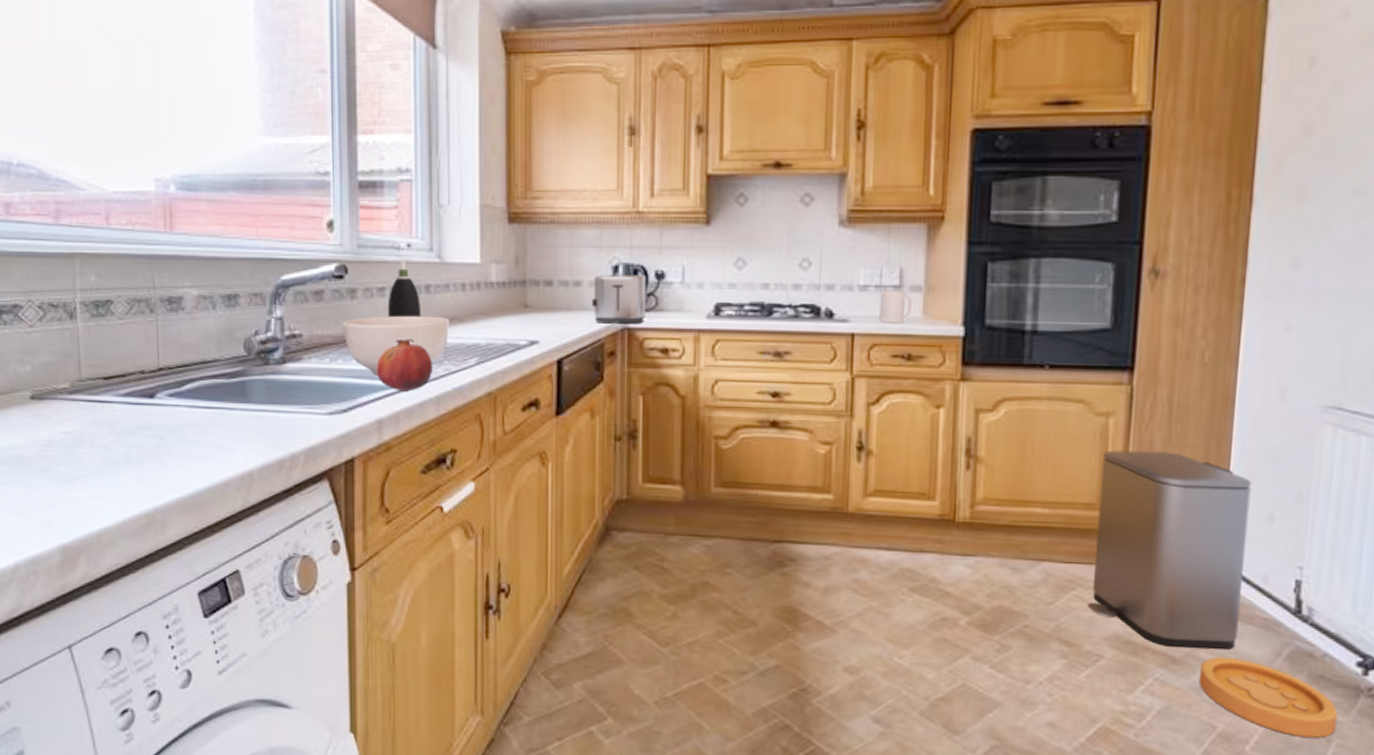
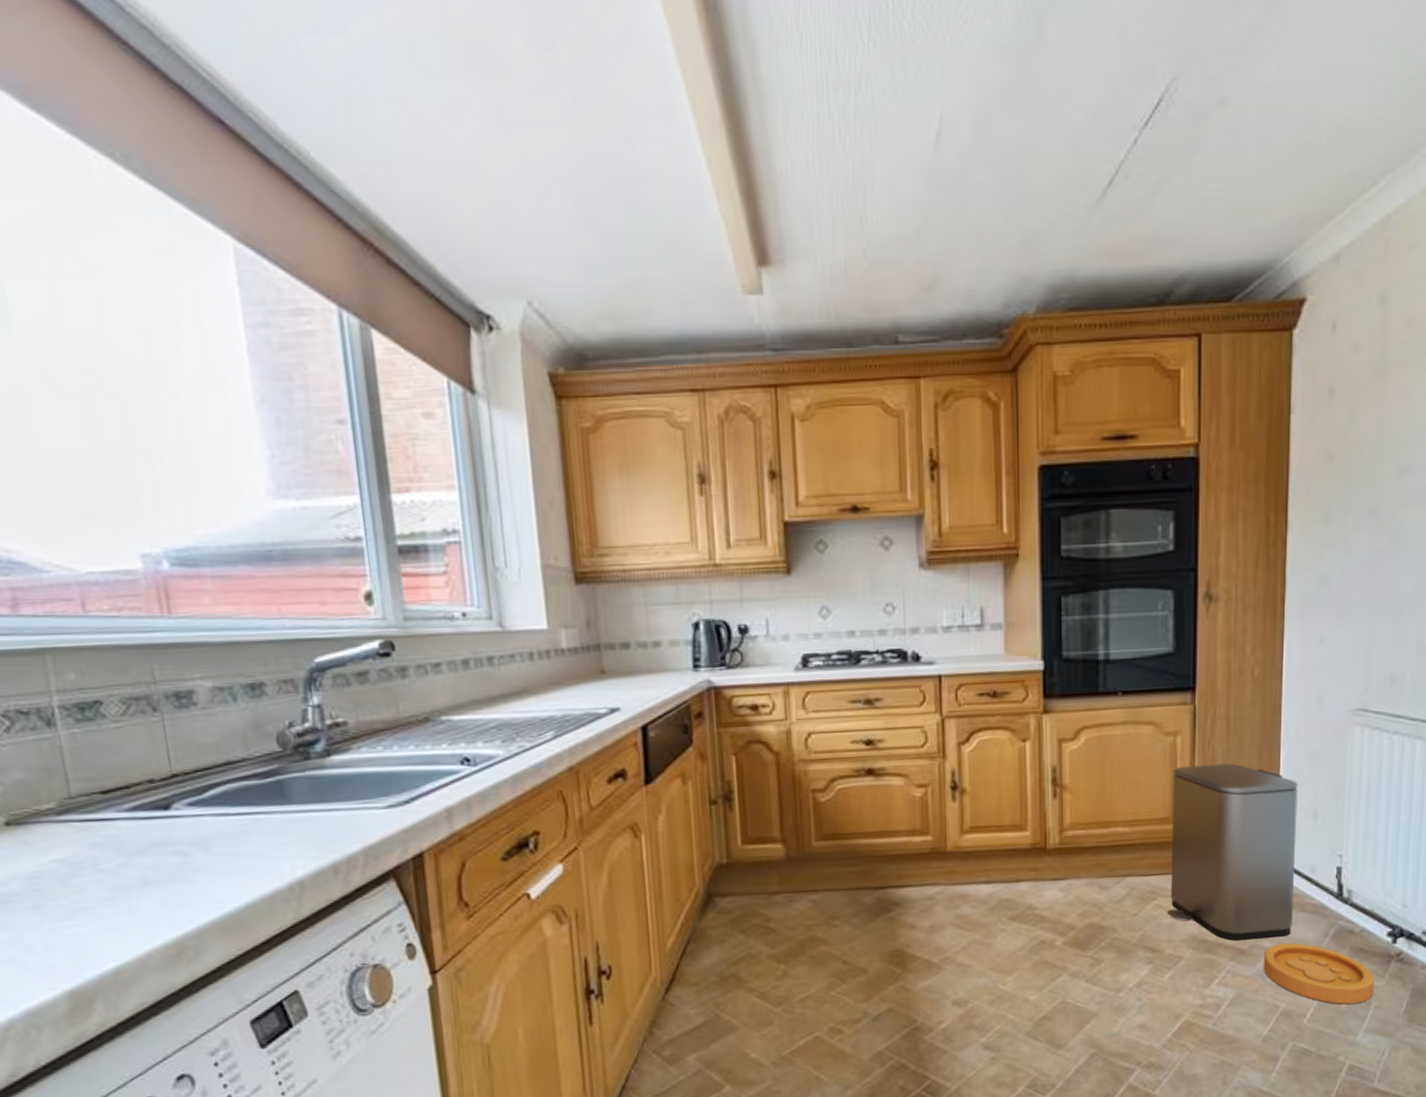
bowl: present [342,315,450,376] -> none [394,690,520,760]
fruit: present [375,338,432,393] -> none [438,716,504,776]
soap dispenser: present [387,259,421,318] -> none [445,630,485,696]
toaster: present [591,274,647,324] -> none [673,630,733,685]
mug: present [879,289,912,324] -> none [963,628,994,663]

